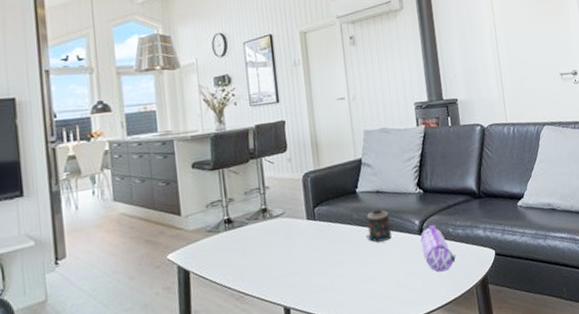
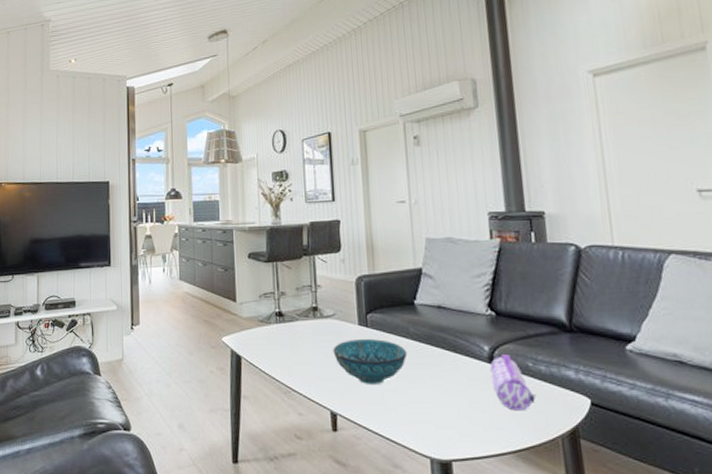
decorative bowl: none [283,230,352,275] -> present [333,339,408,384]
candle: present [366,210,392,242] -> none [424,327,455,362]

